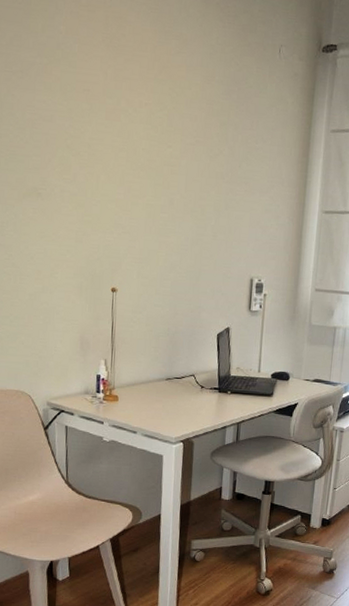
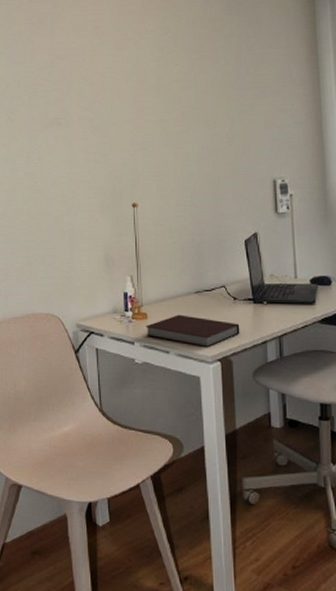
notebook: none [115,398,204,430] -> present [145,314,240,348]

